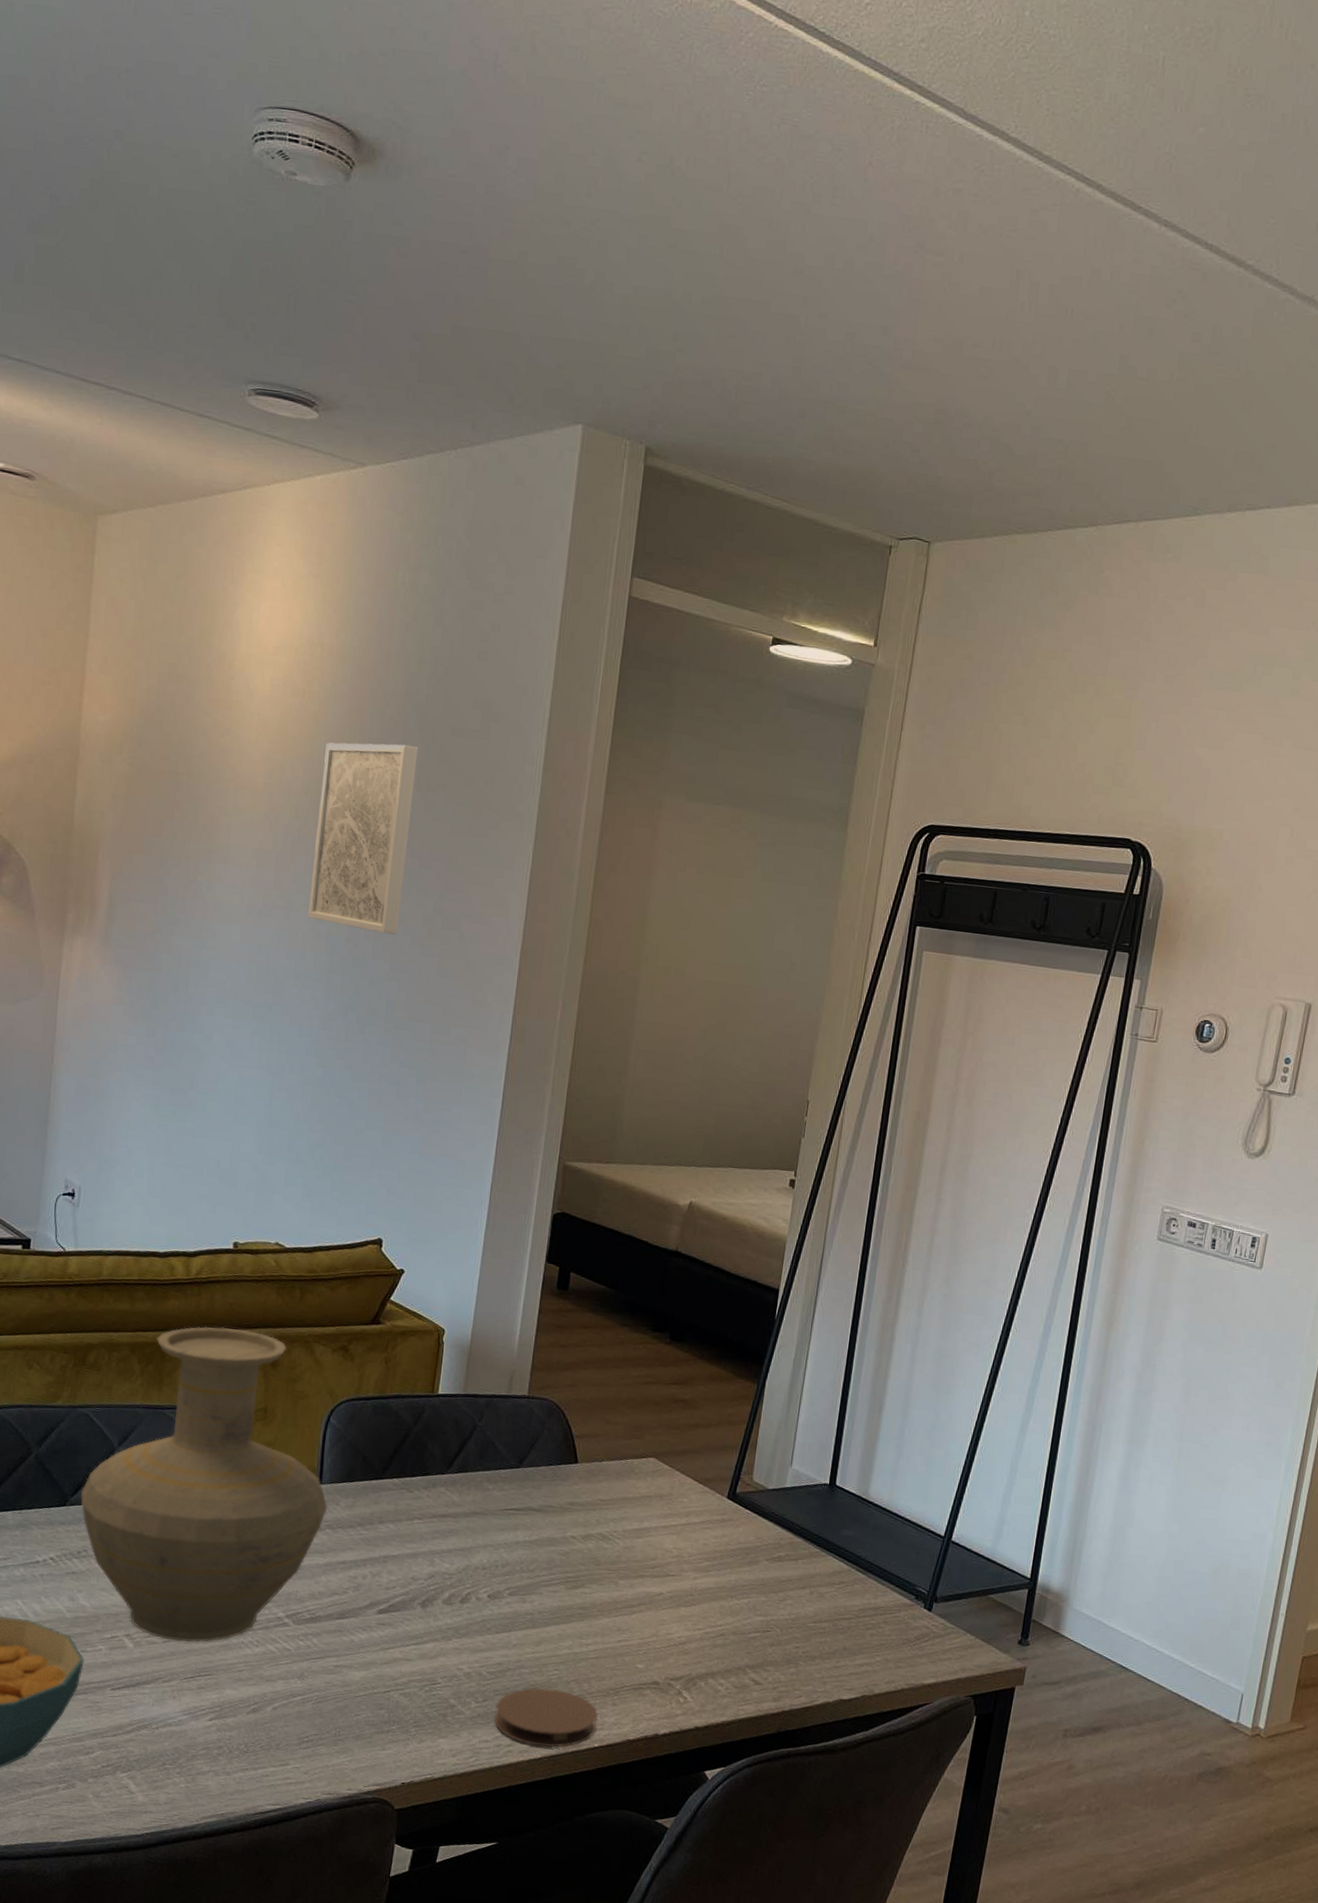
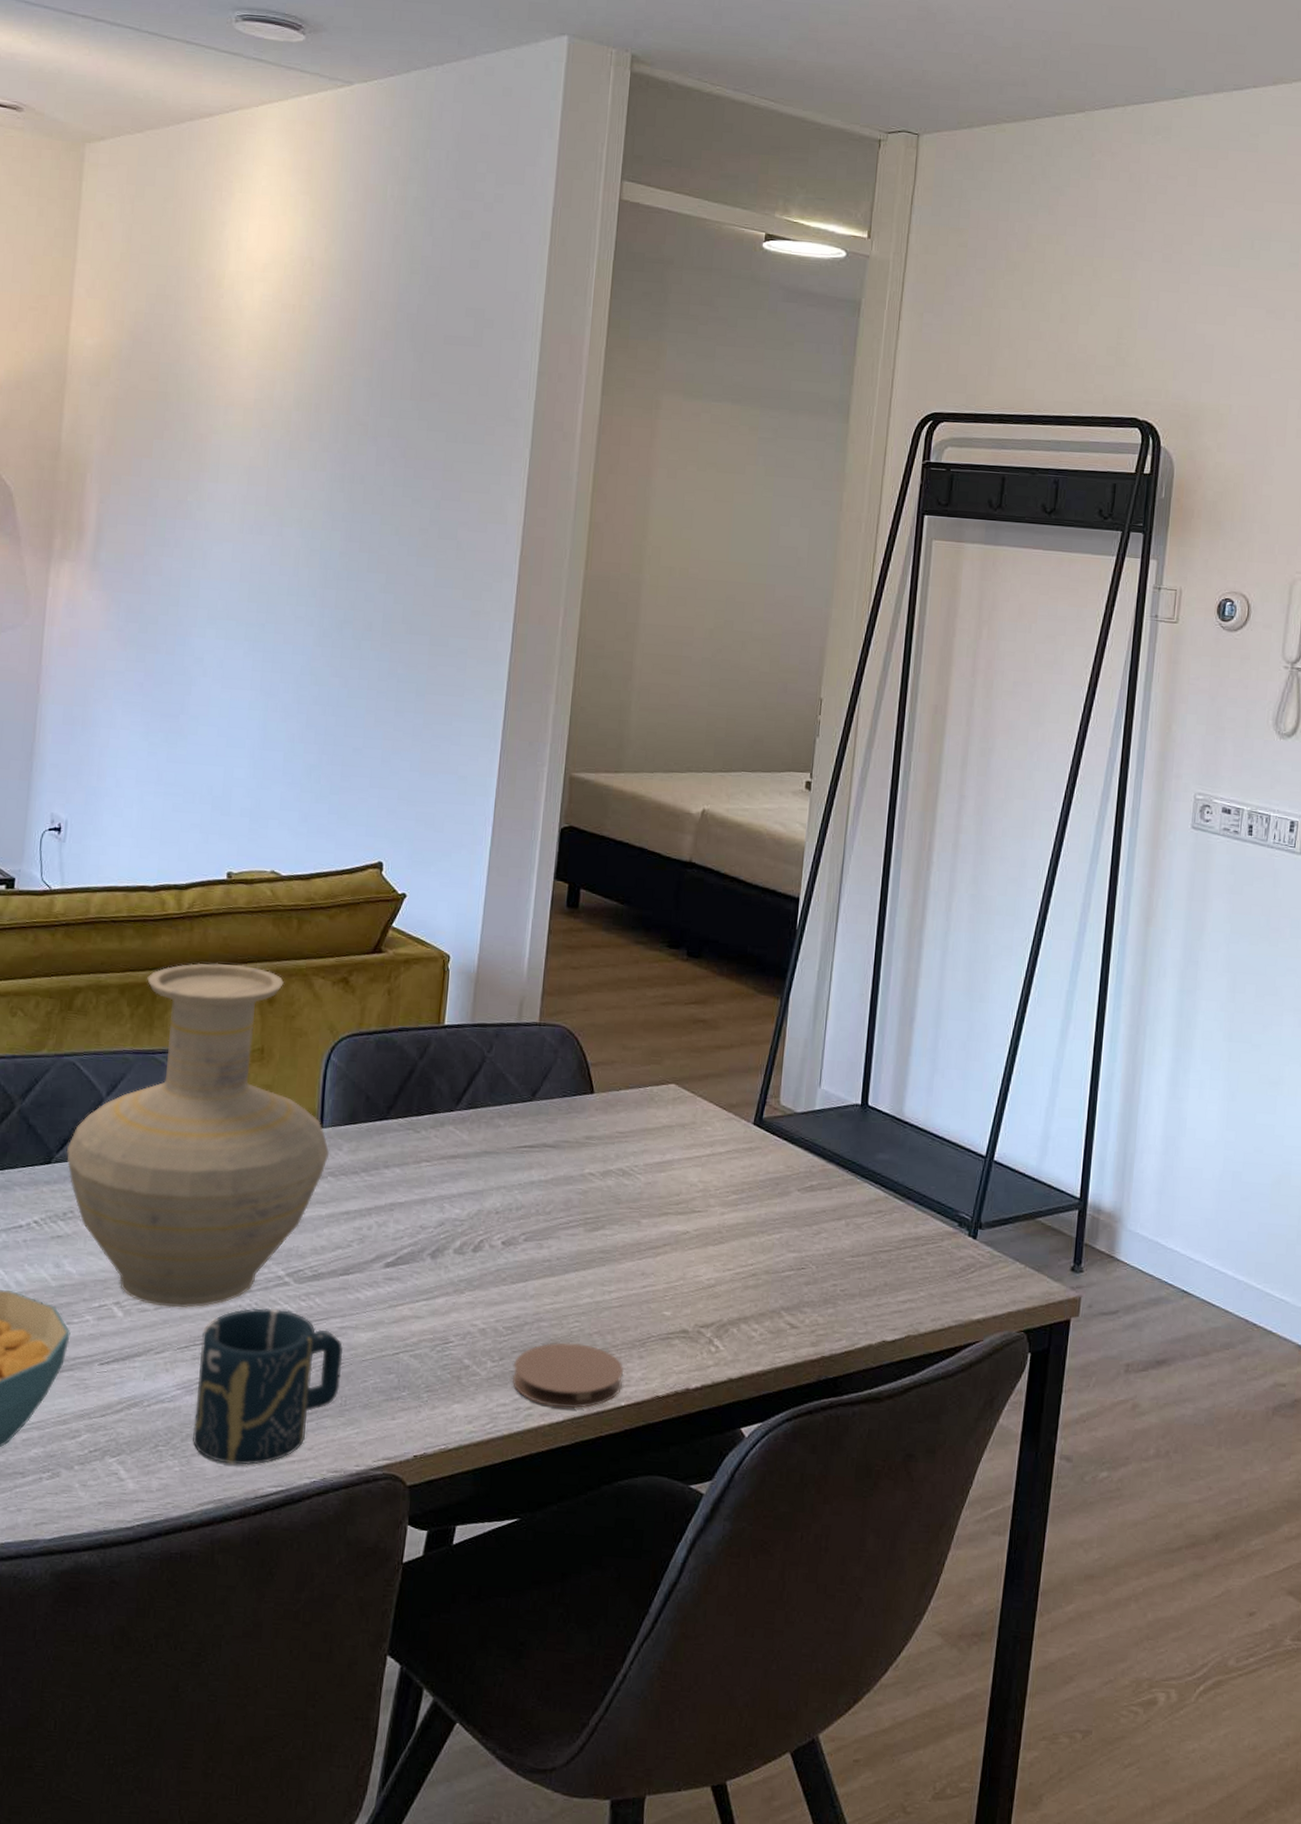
cup: none [197,1645,337,1785] -> present [193,1308,343,1466]
wall art: present [308,742,418,935] -> none [300,354,411,547]

